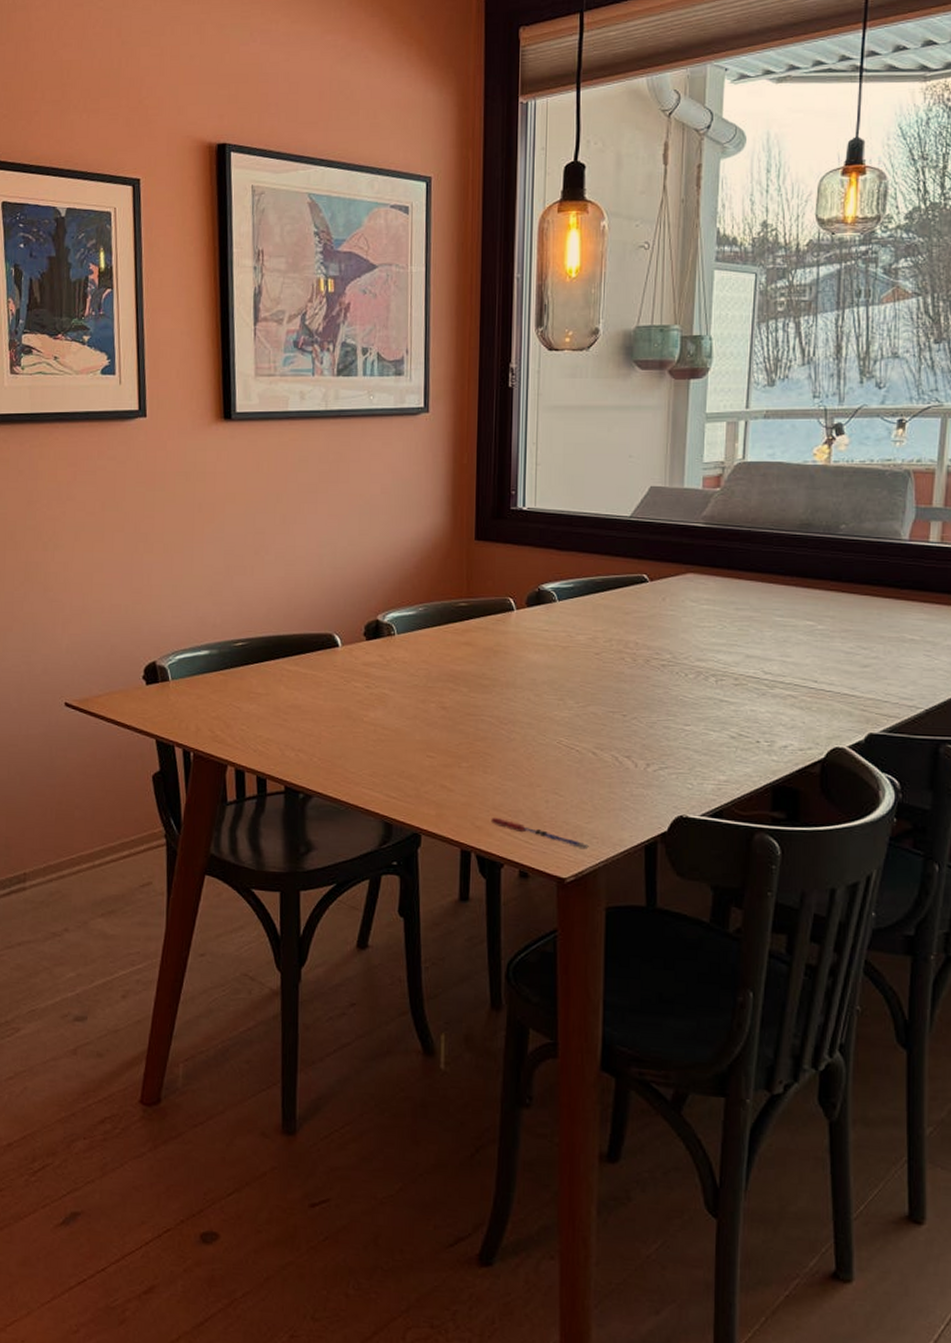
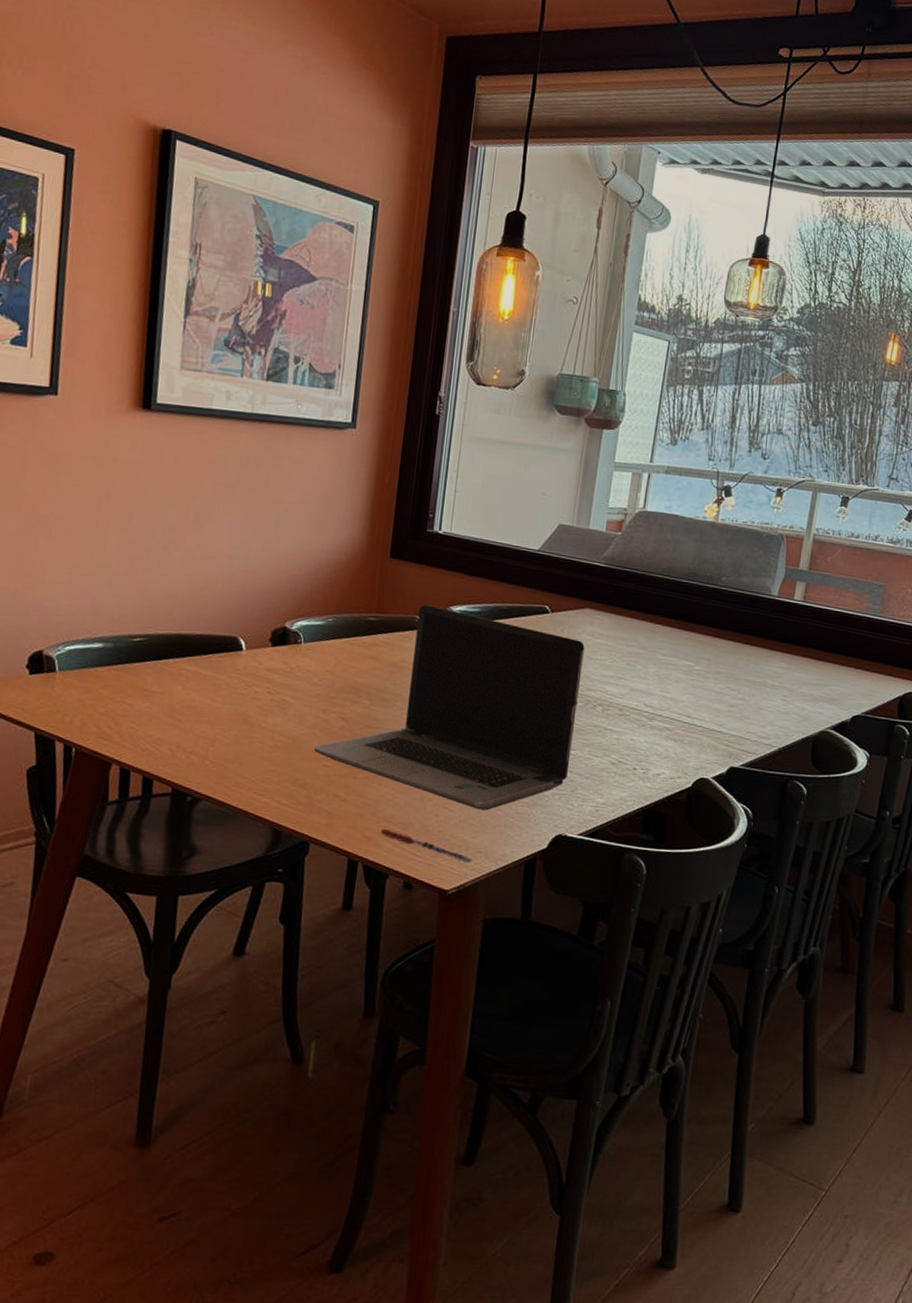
laptop computer: none [417,585,690,794] -> present [314,605,585,811]

